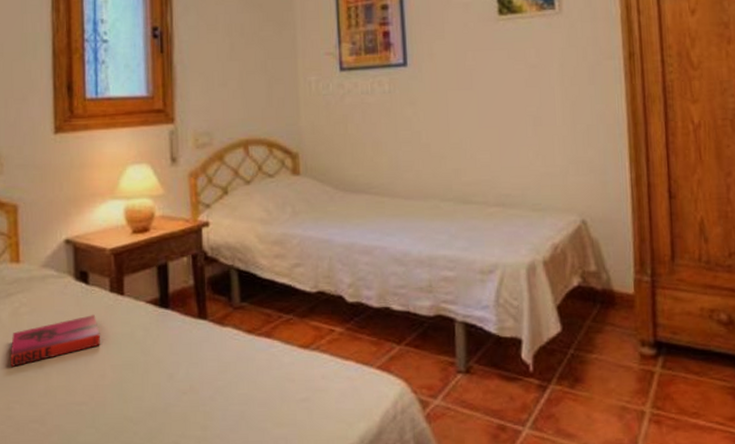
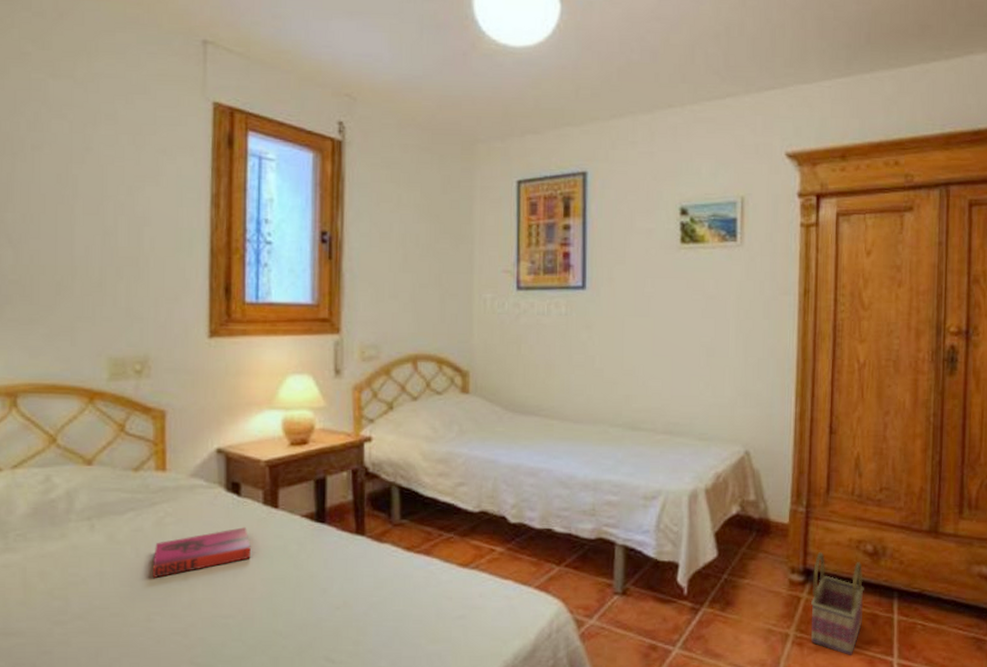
basket: none [665,322,723,433] -> present [811,551,864,655]

